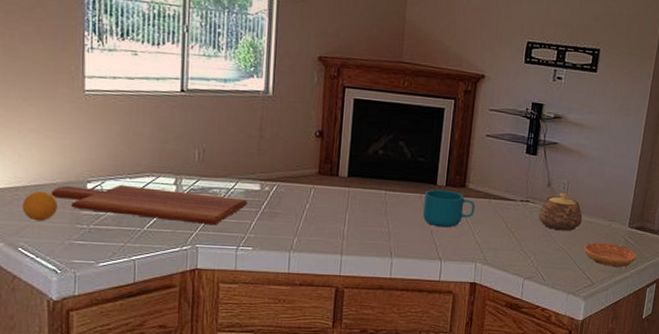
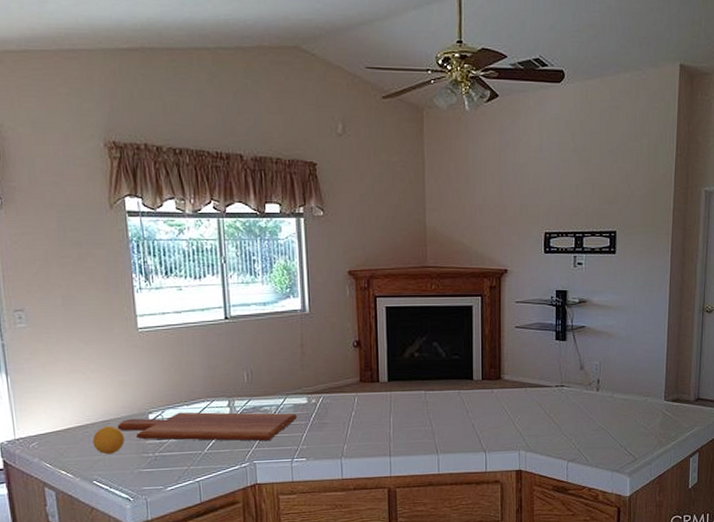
cup: present [422,189,476,228] -> none [462,383,513,420]
teapot: present [538,193,583,231] -> none [575,374,618,411]
saucer: present [584,242,637,267] -> none [623,417,677,441]

